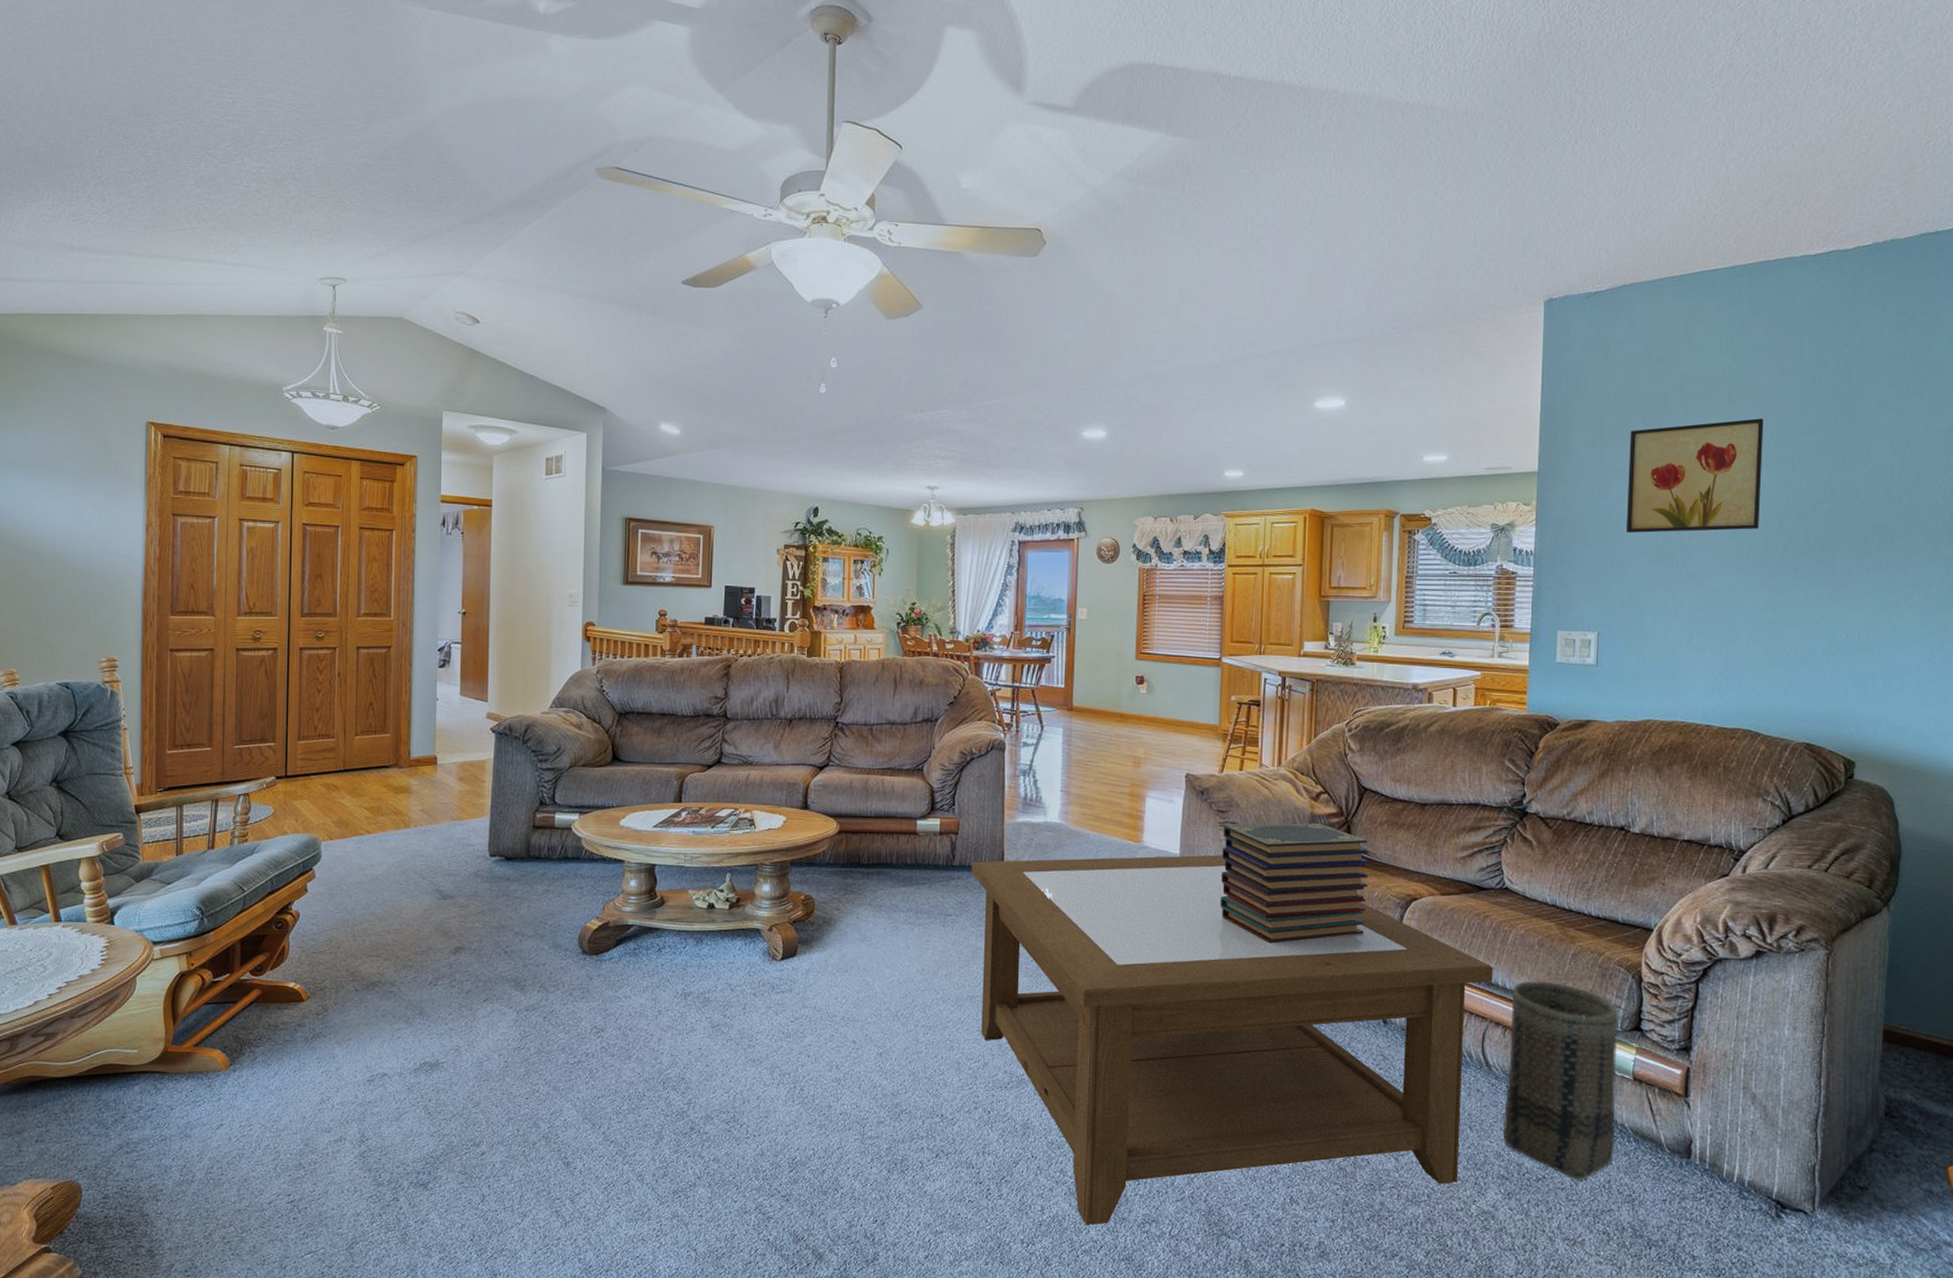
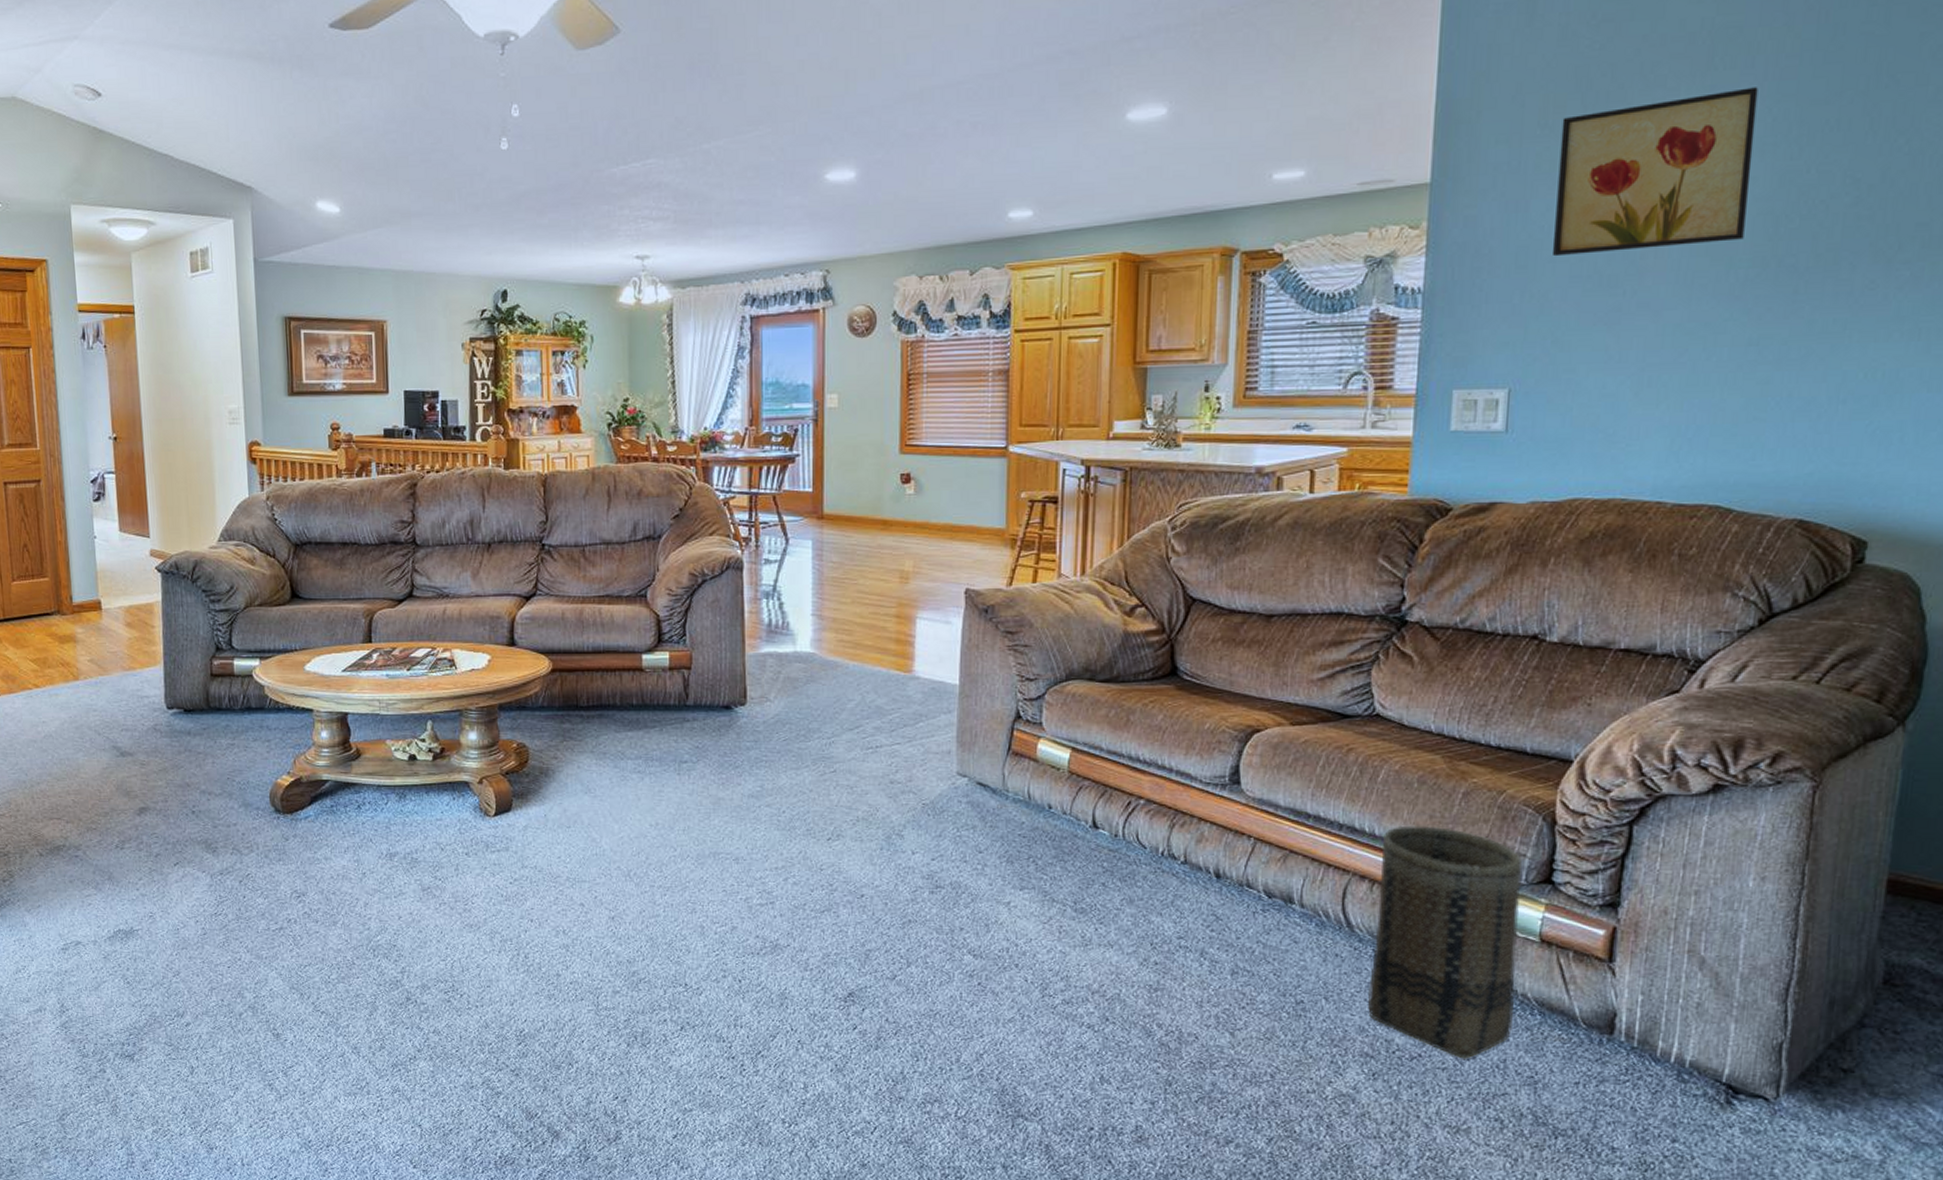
coffee table: present [971,854,1493,1226] -> none [708,684,1358,1105]
book stack: present [1220,822,1368,944] -> none [1010,642,1198,787]

